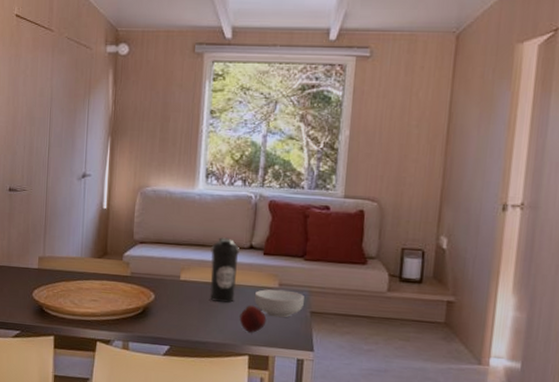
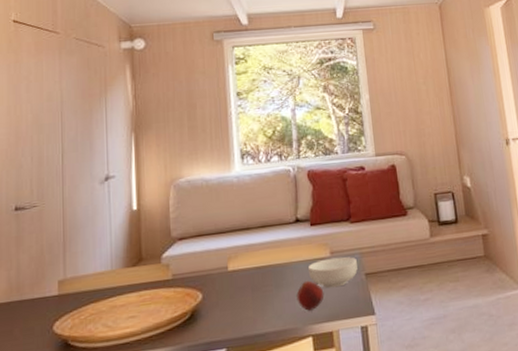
water bottle: present [209,237,239,303] -> none [256,215,288,286]

